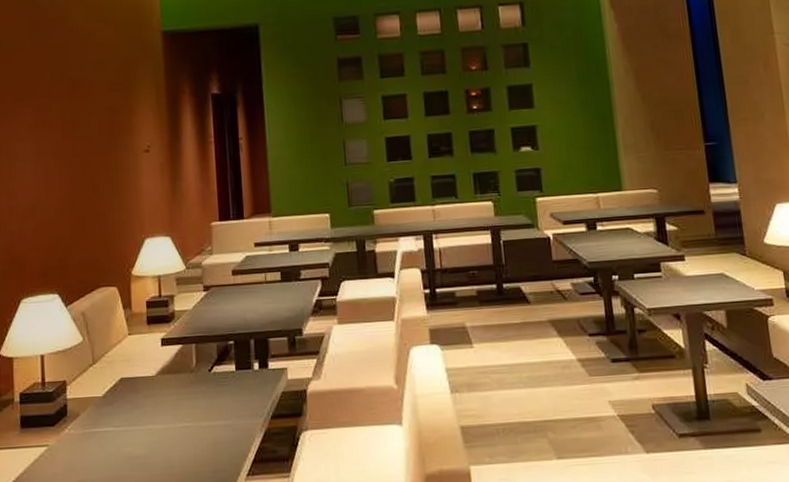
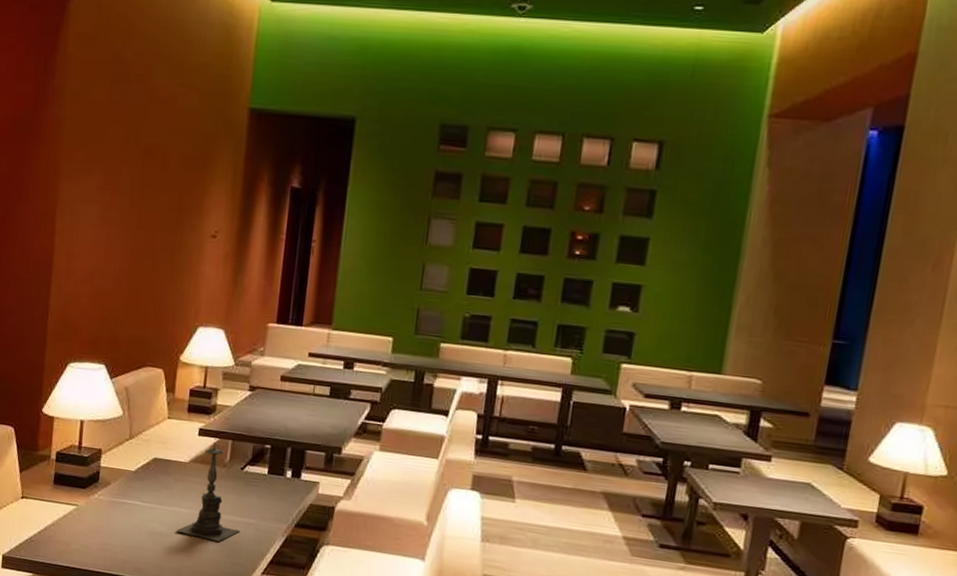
candle holder: none [153,343,218,452] -> present [176,436,240,542]

